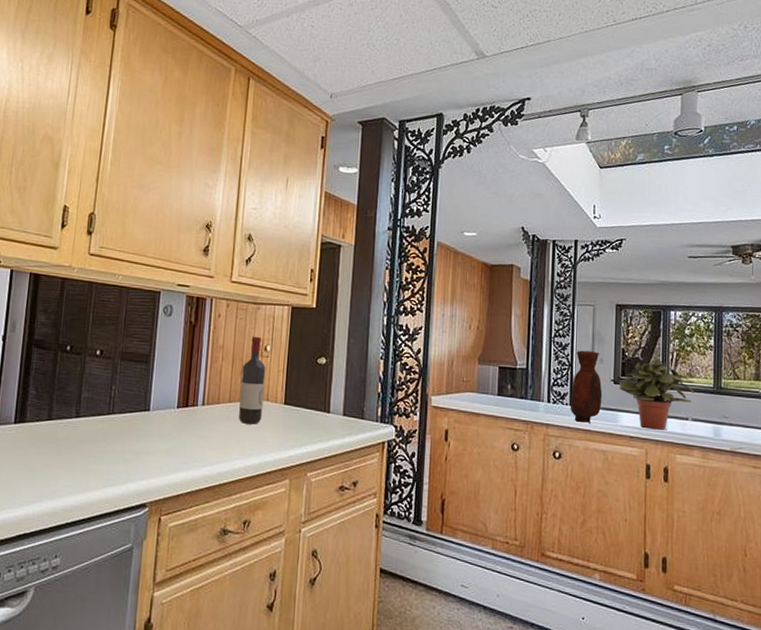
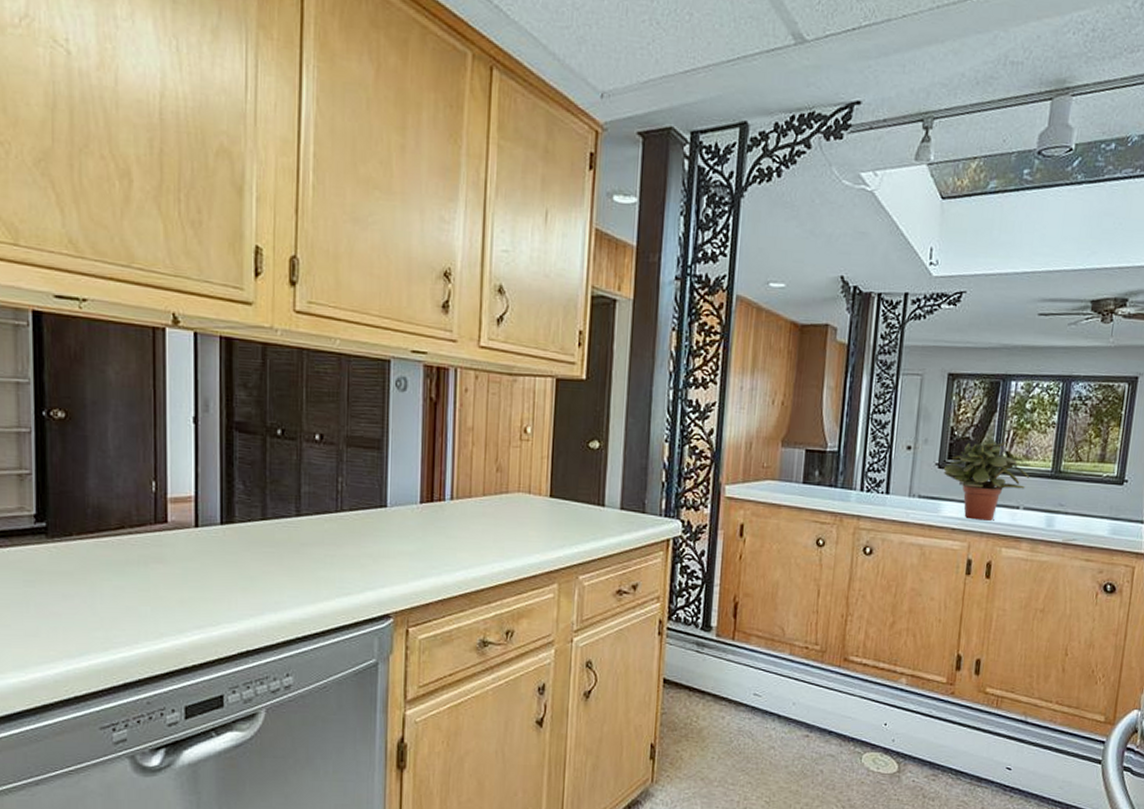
wine bottle: present [238,337,266,425] -> none [495,416,527,521]
vase: present [570,350,603,423] -> none [885,429,925,513]

